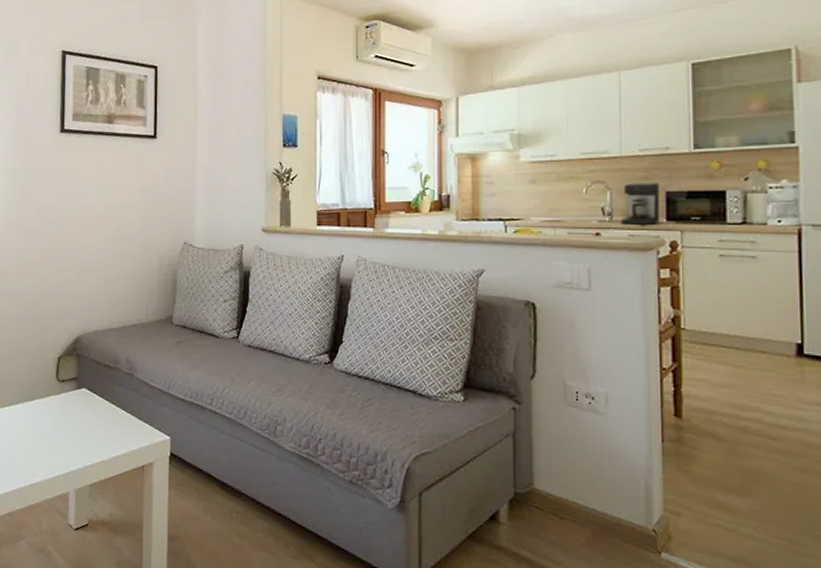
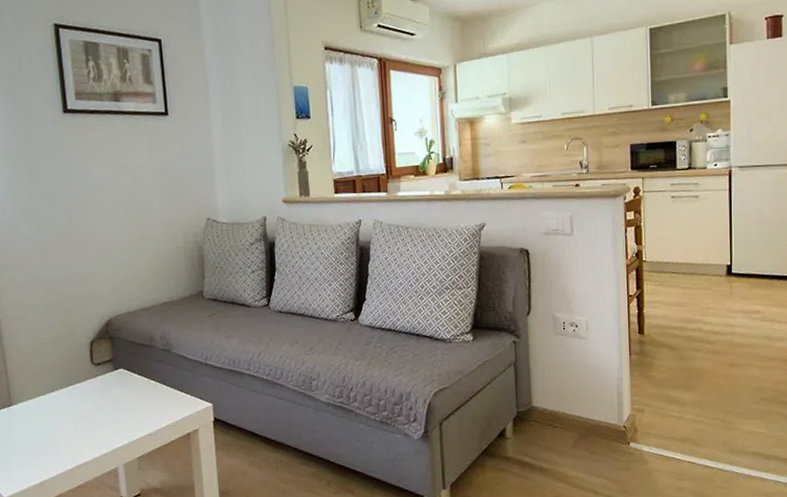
coffee maker: present [620,183,661,226] -> none [595,137,627,176]

